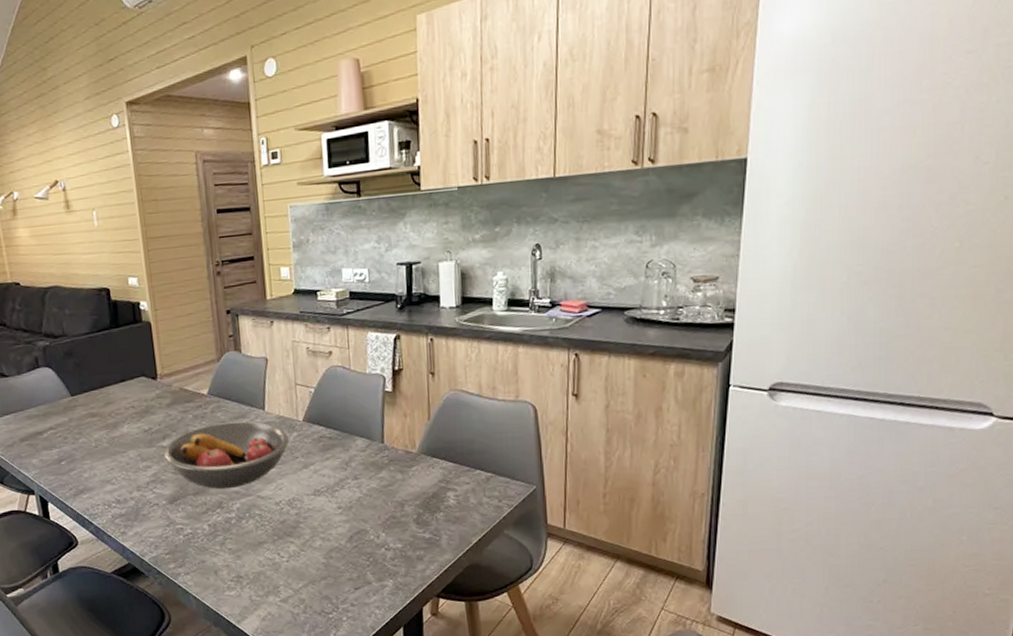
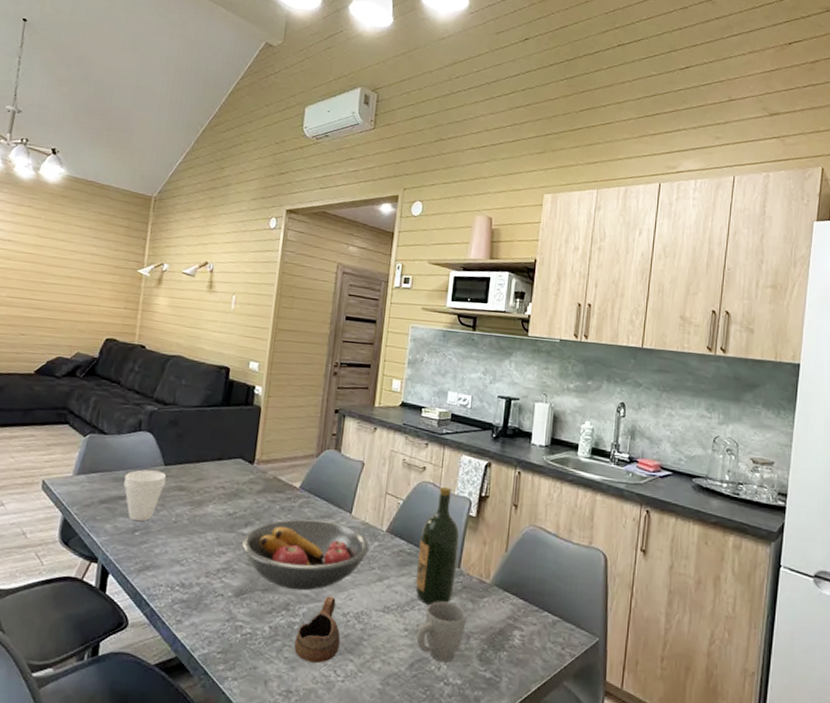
cup: none [37,402,78,452] -> present [123,469,167,521]
cup: none [235,489,278,550] -> present [294,596,341,663]
wine bottle: none [338,368,381,482] -> present [415,487,460,605]
mug: none [351,476,398,531] -> present [416,601,467,663]

